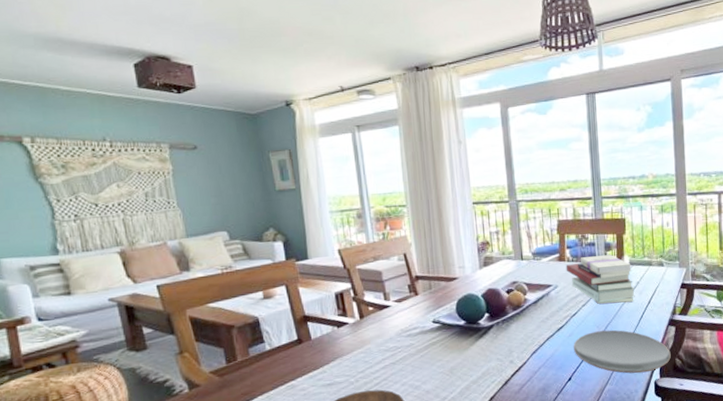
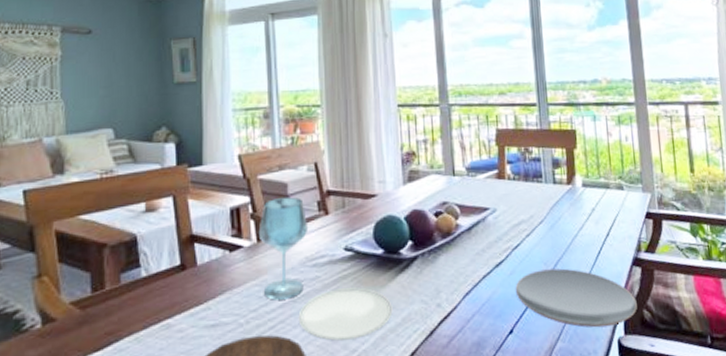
wine glass: none [360,282,402,364] -> present [258,196,309,300]
plate: none [398,351,474,392] -> present [298,287,393,341]
books: present [565,255,635,304] -> none [506,173,590,234]

